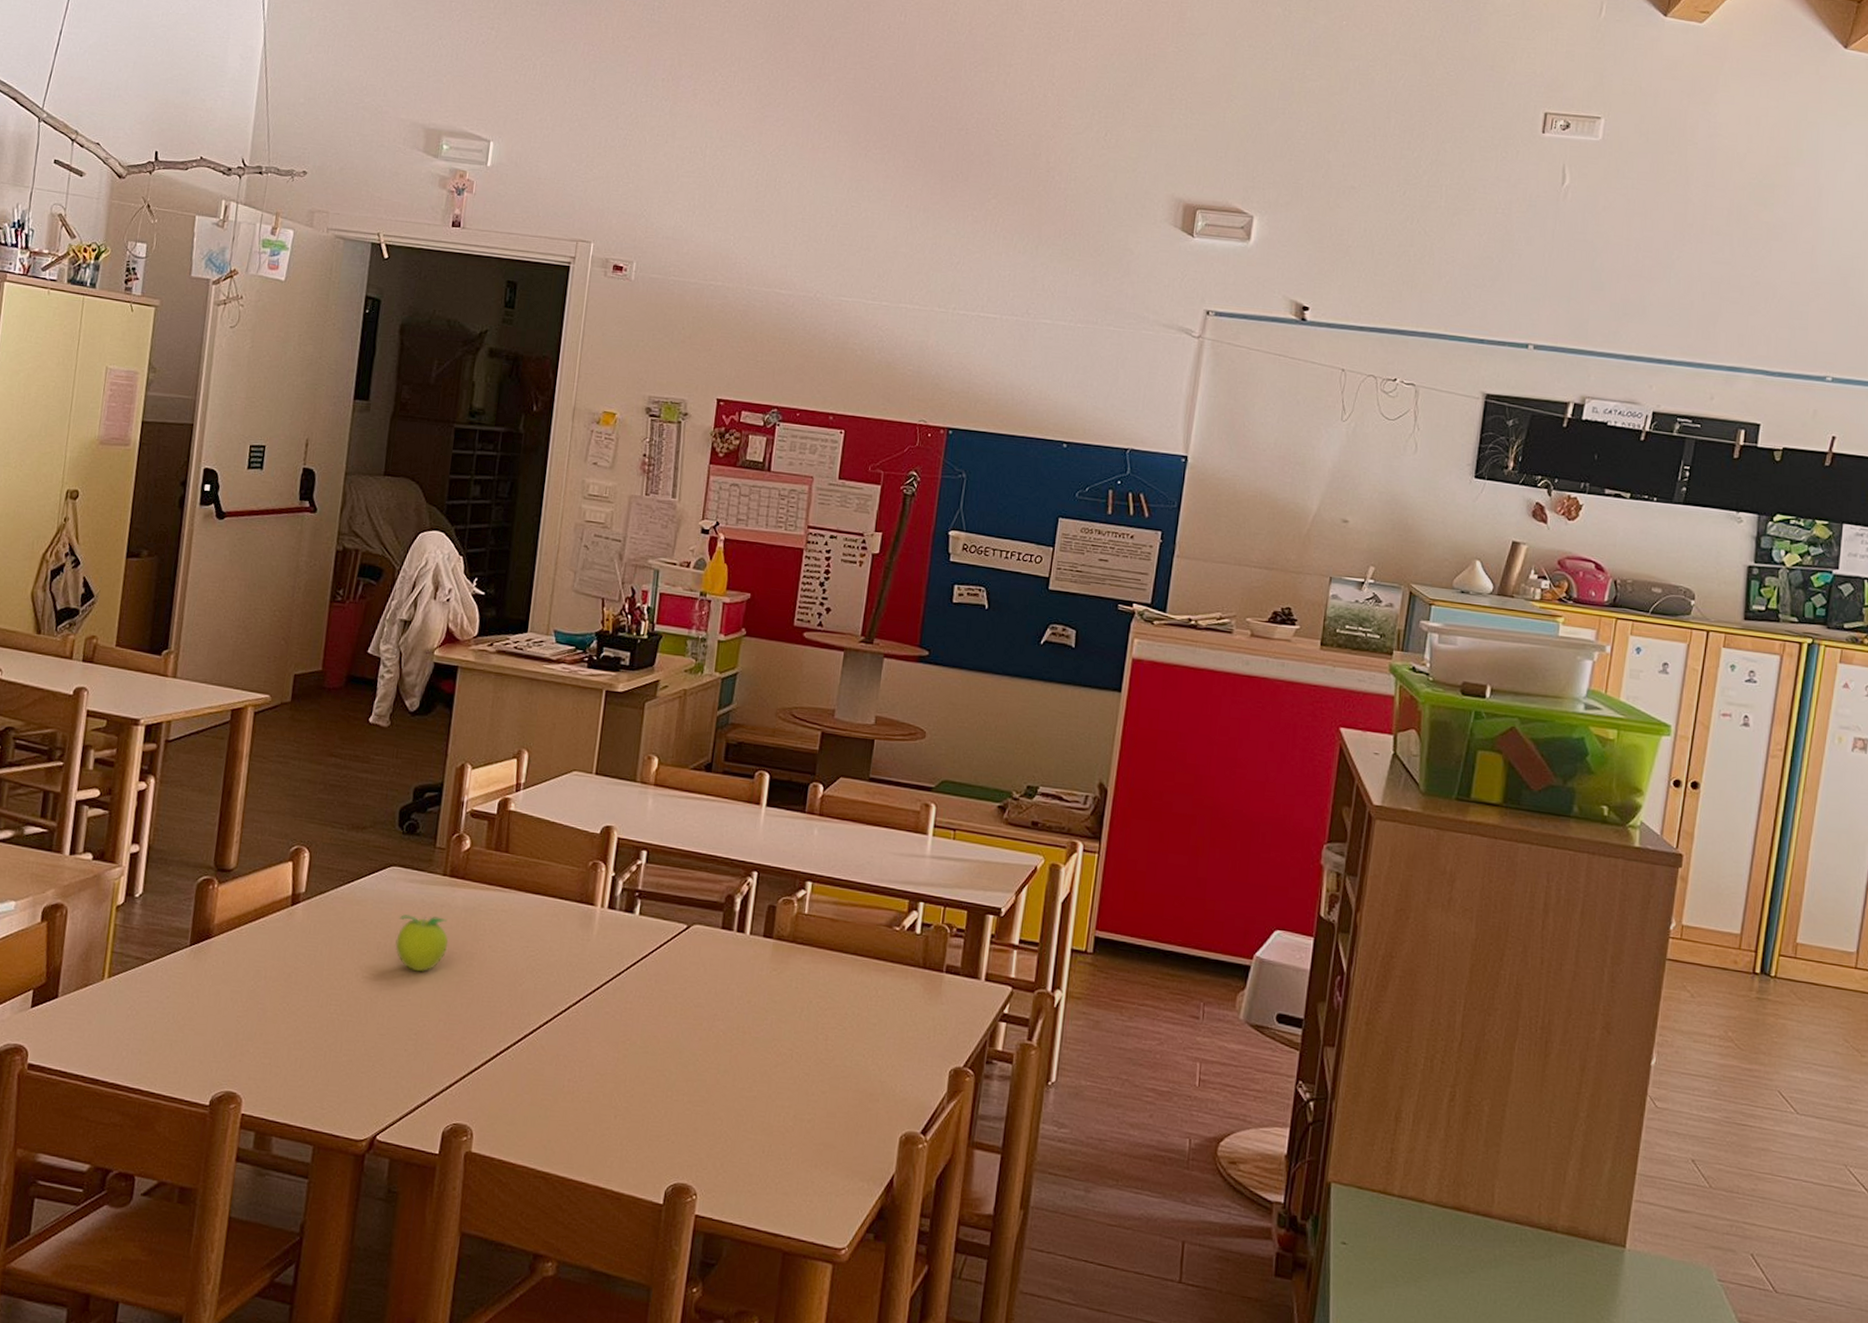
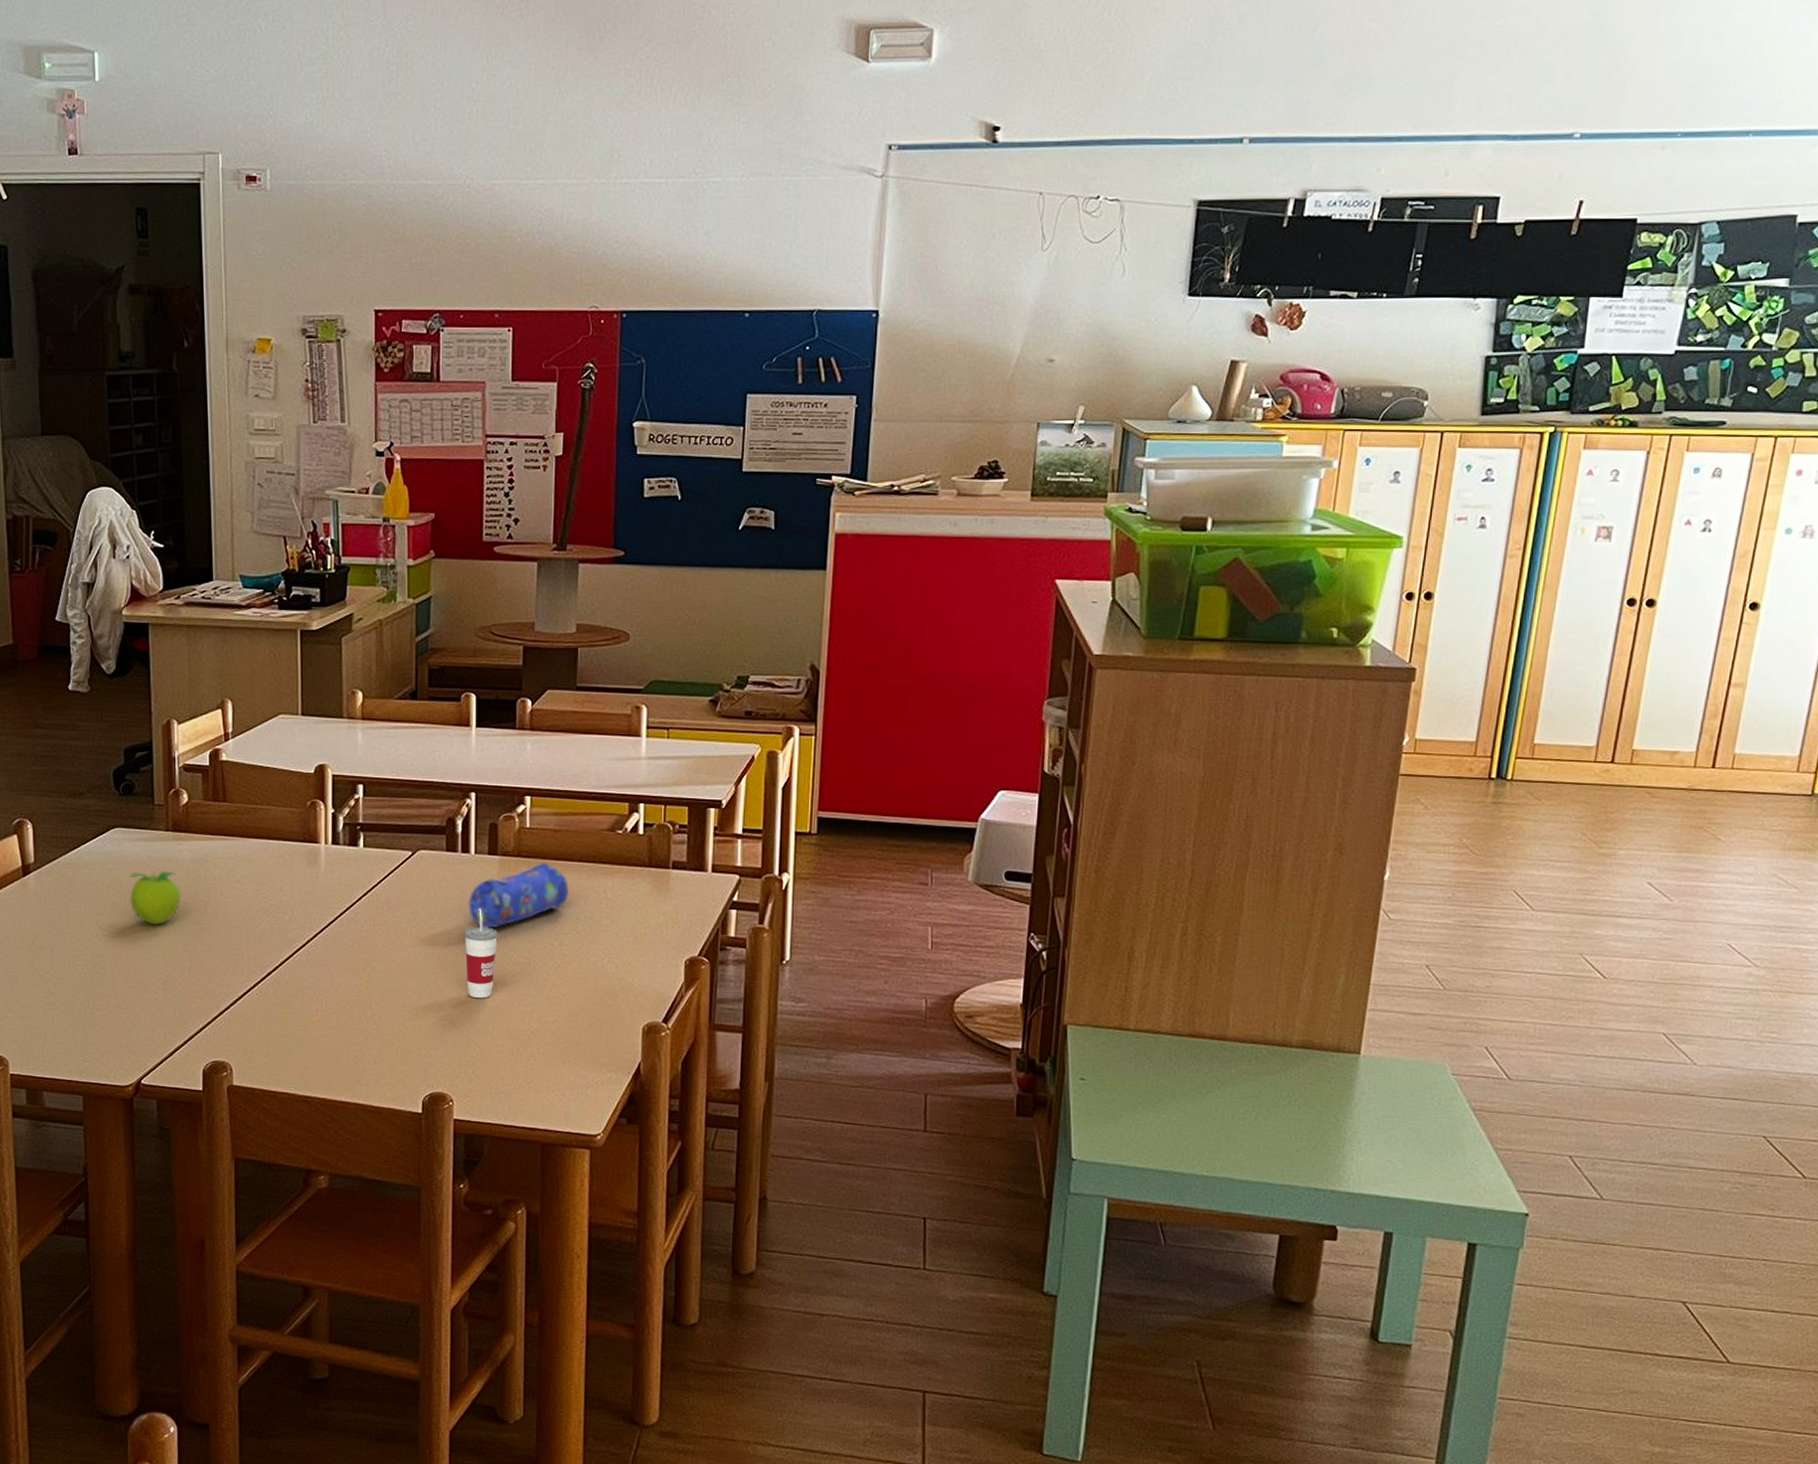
cup: none [725,991,763,1087] -> present [464,908,497,999]
pencil case: none [737,951,841,1015] -> present [468,863,570,929]

